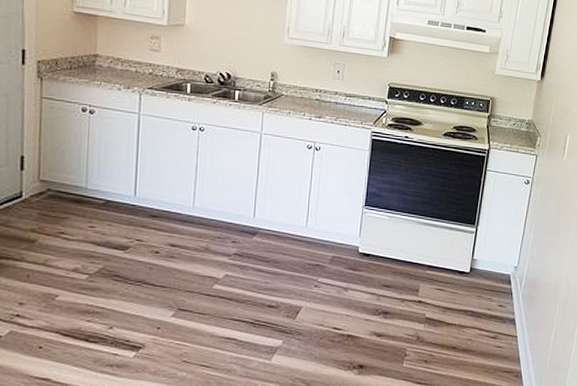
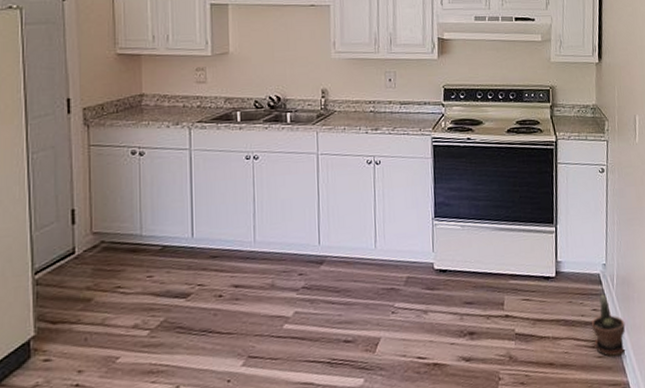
potted plant: none [496,293,527,347] -> present [592,294,626,357]

